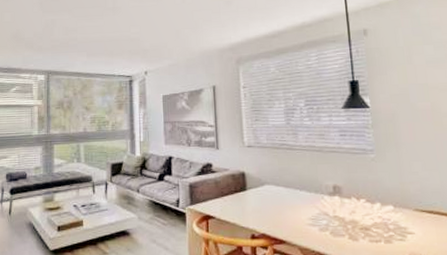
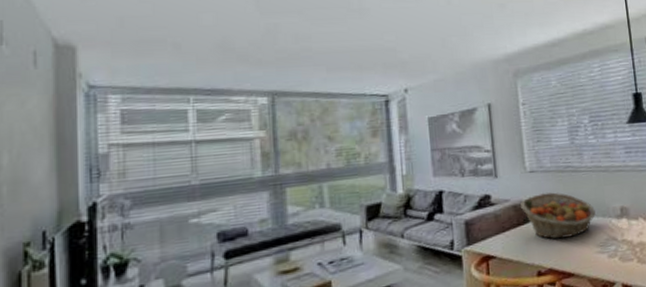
fruit basket: none [238,166,308,208] -> present [520,192,596,239]

